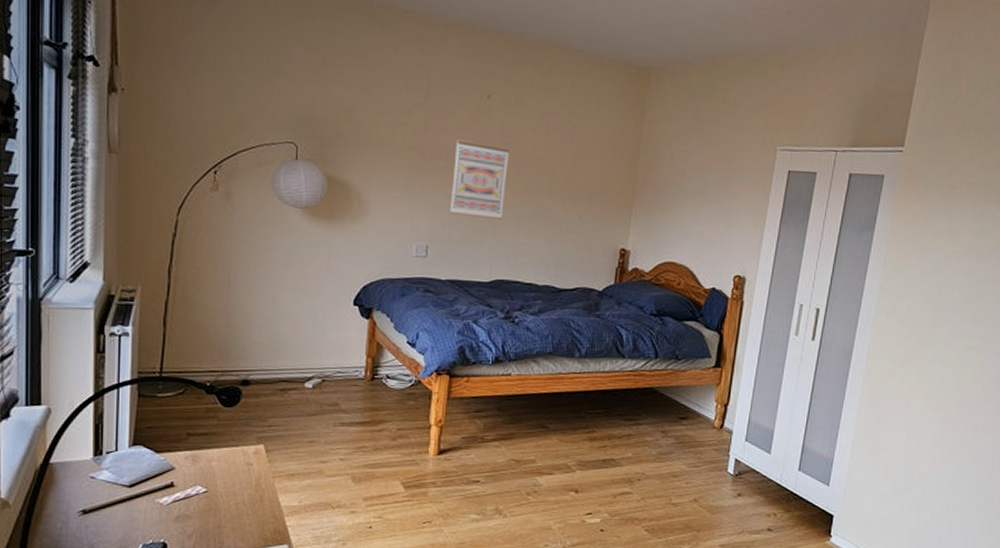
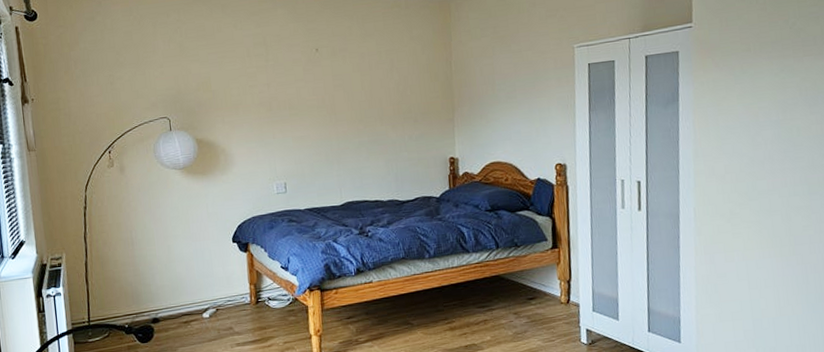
wall art: present [449,139,509,220] -> none [296,89,344,154]

